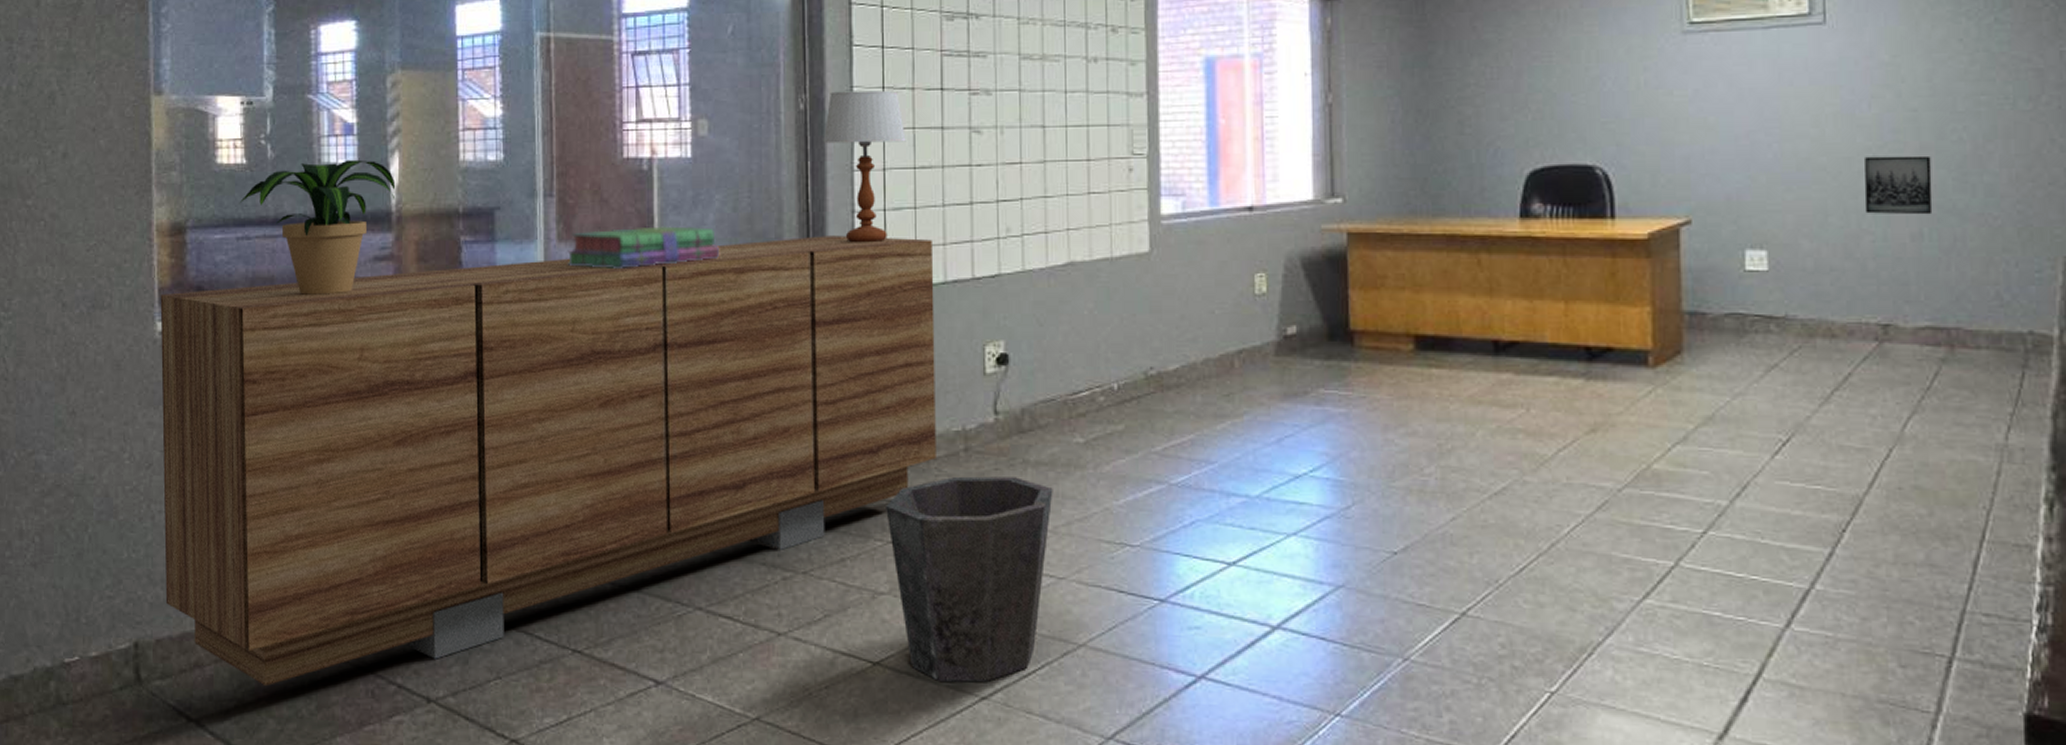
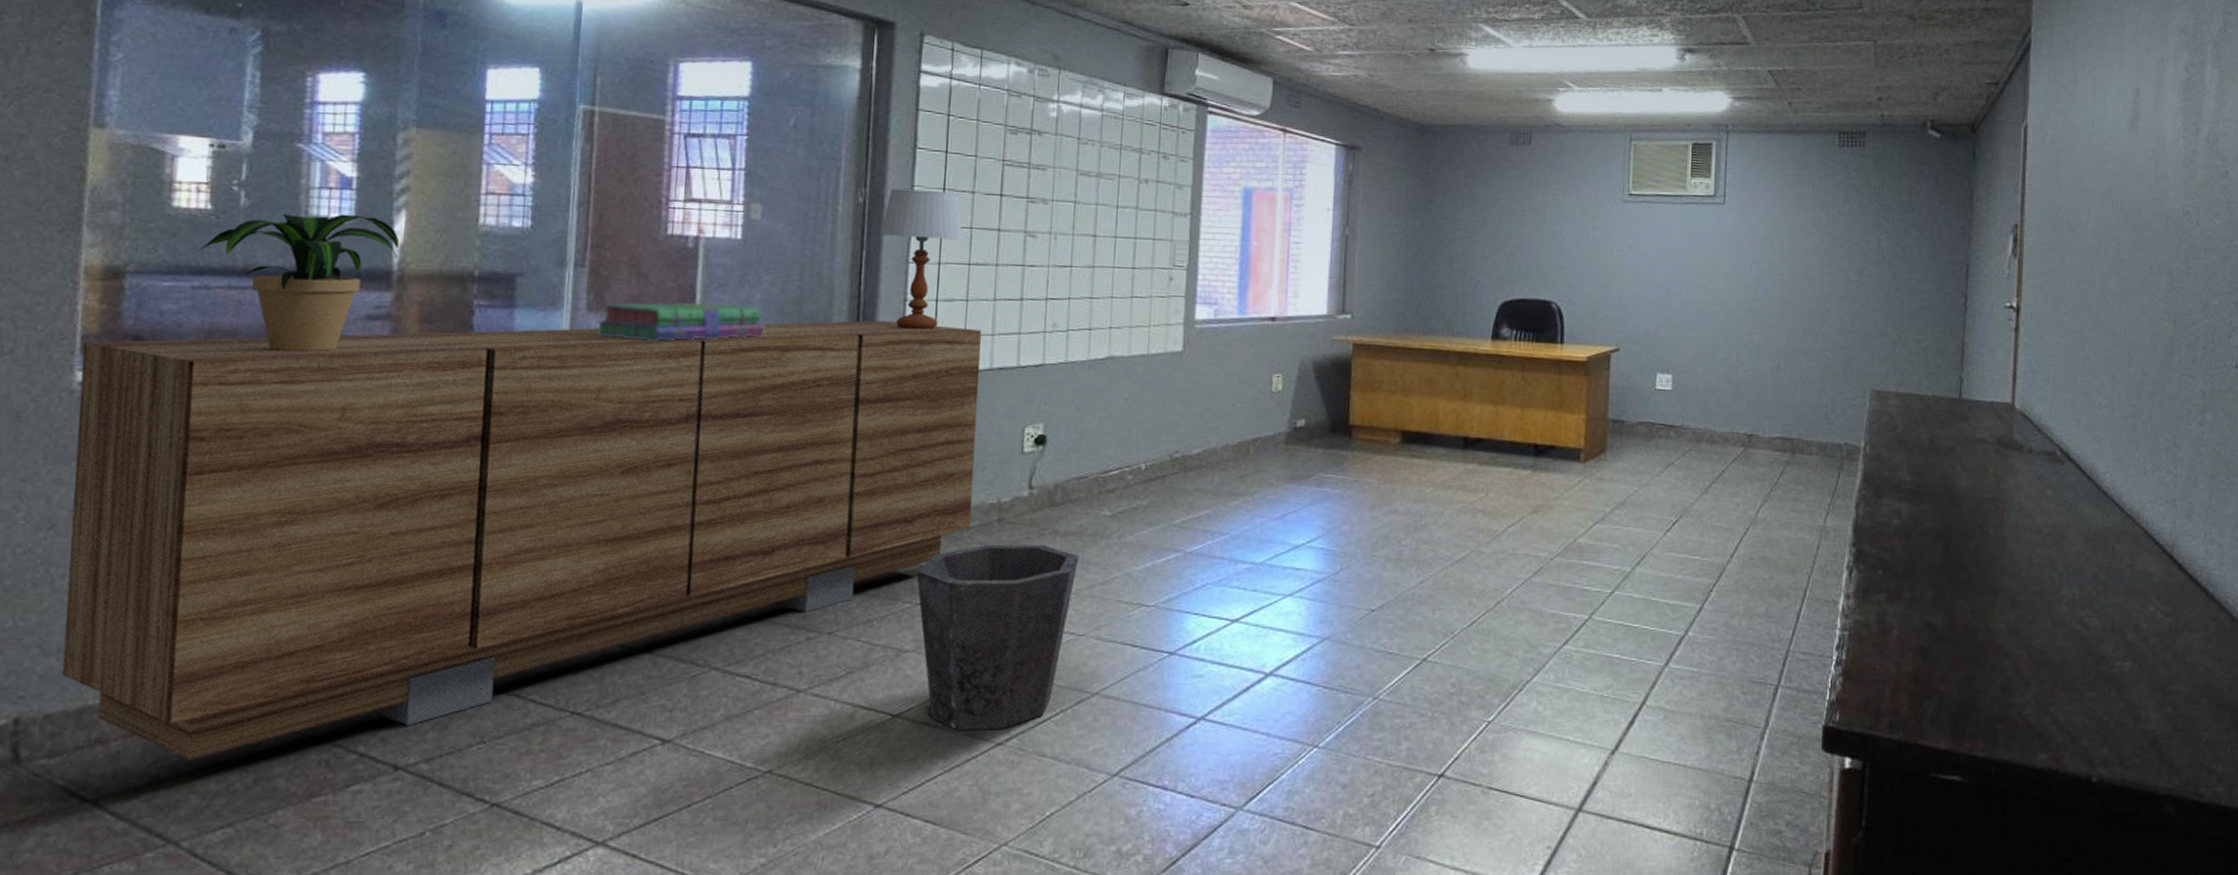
wall art: present [1864,155,1933,215] -> none [1742,307,1790,354]

